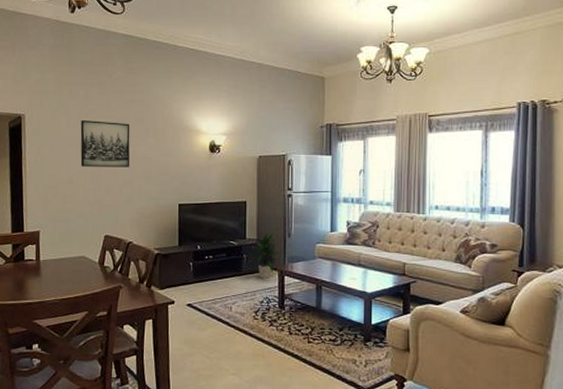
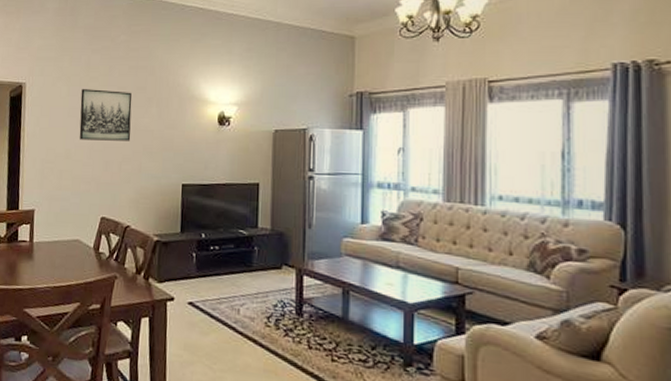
indoor plant: present [246,232,281,279] -> none [258,221,299,278]

